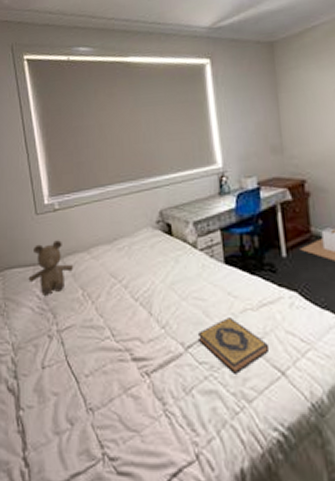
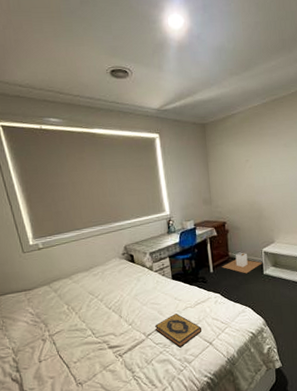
teddy bear: present [28,240,73,295] -> none [21,271,58,312]

